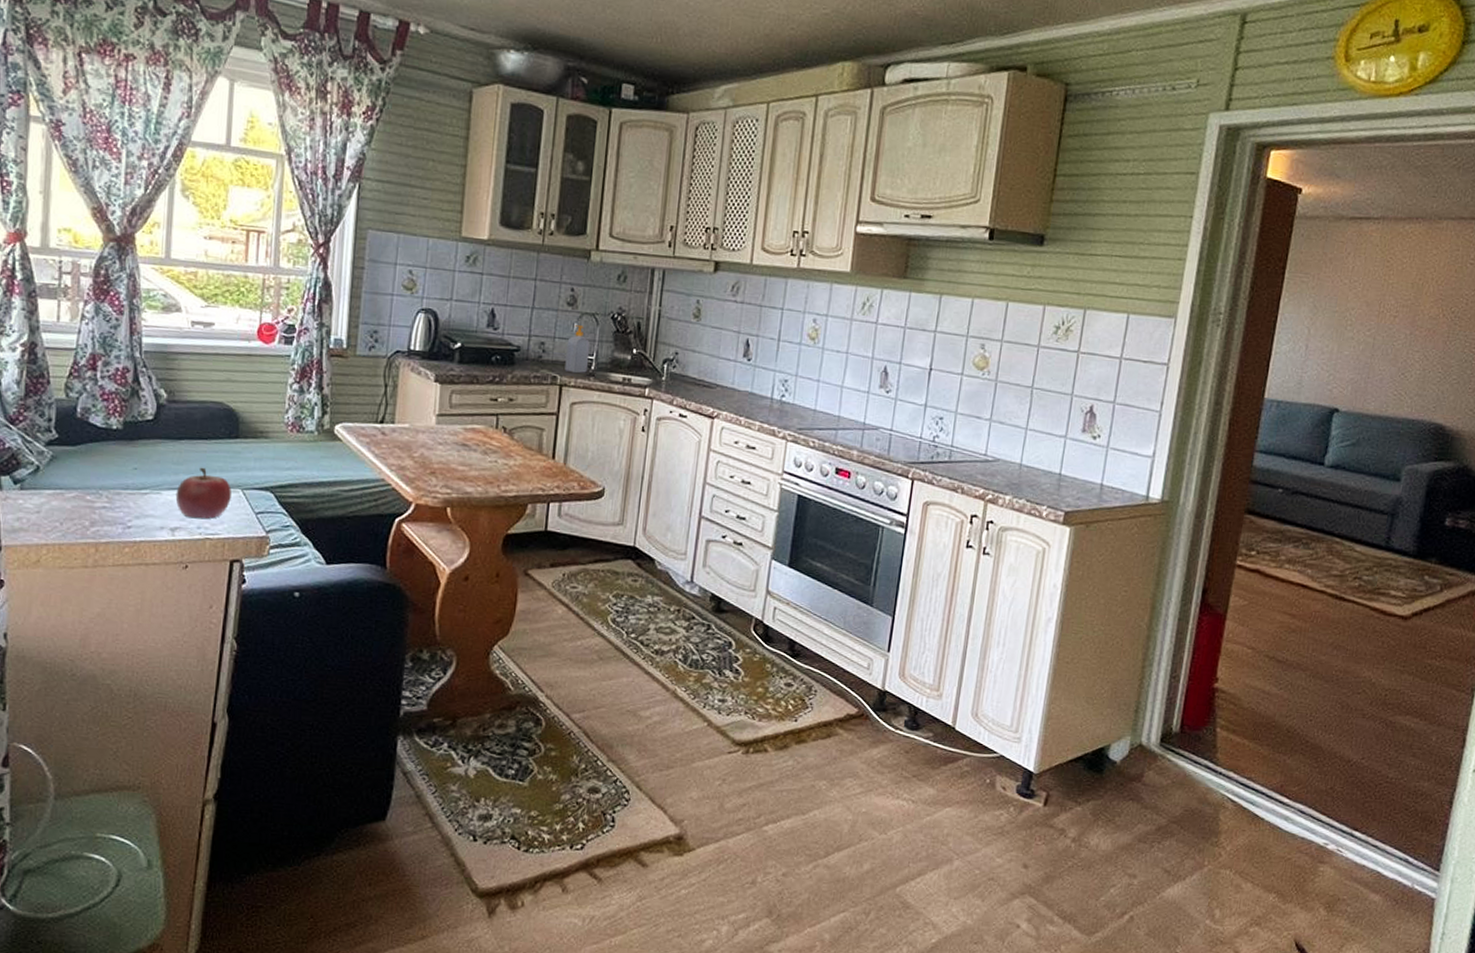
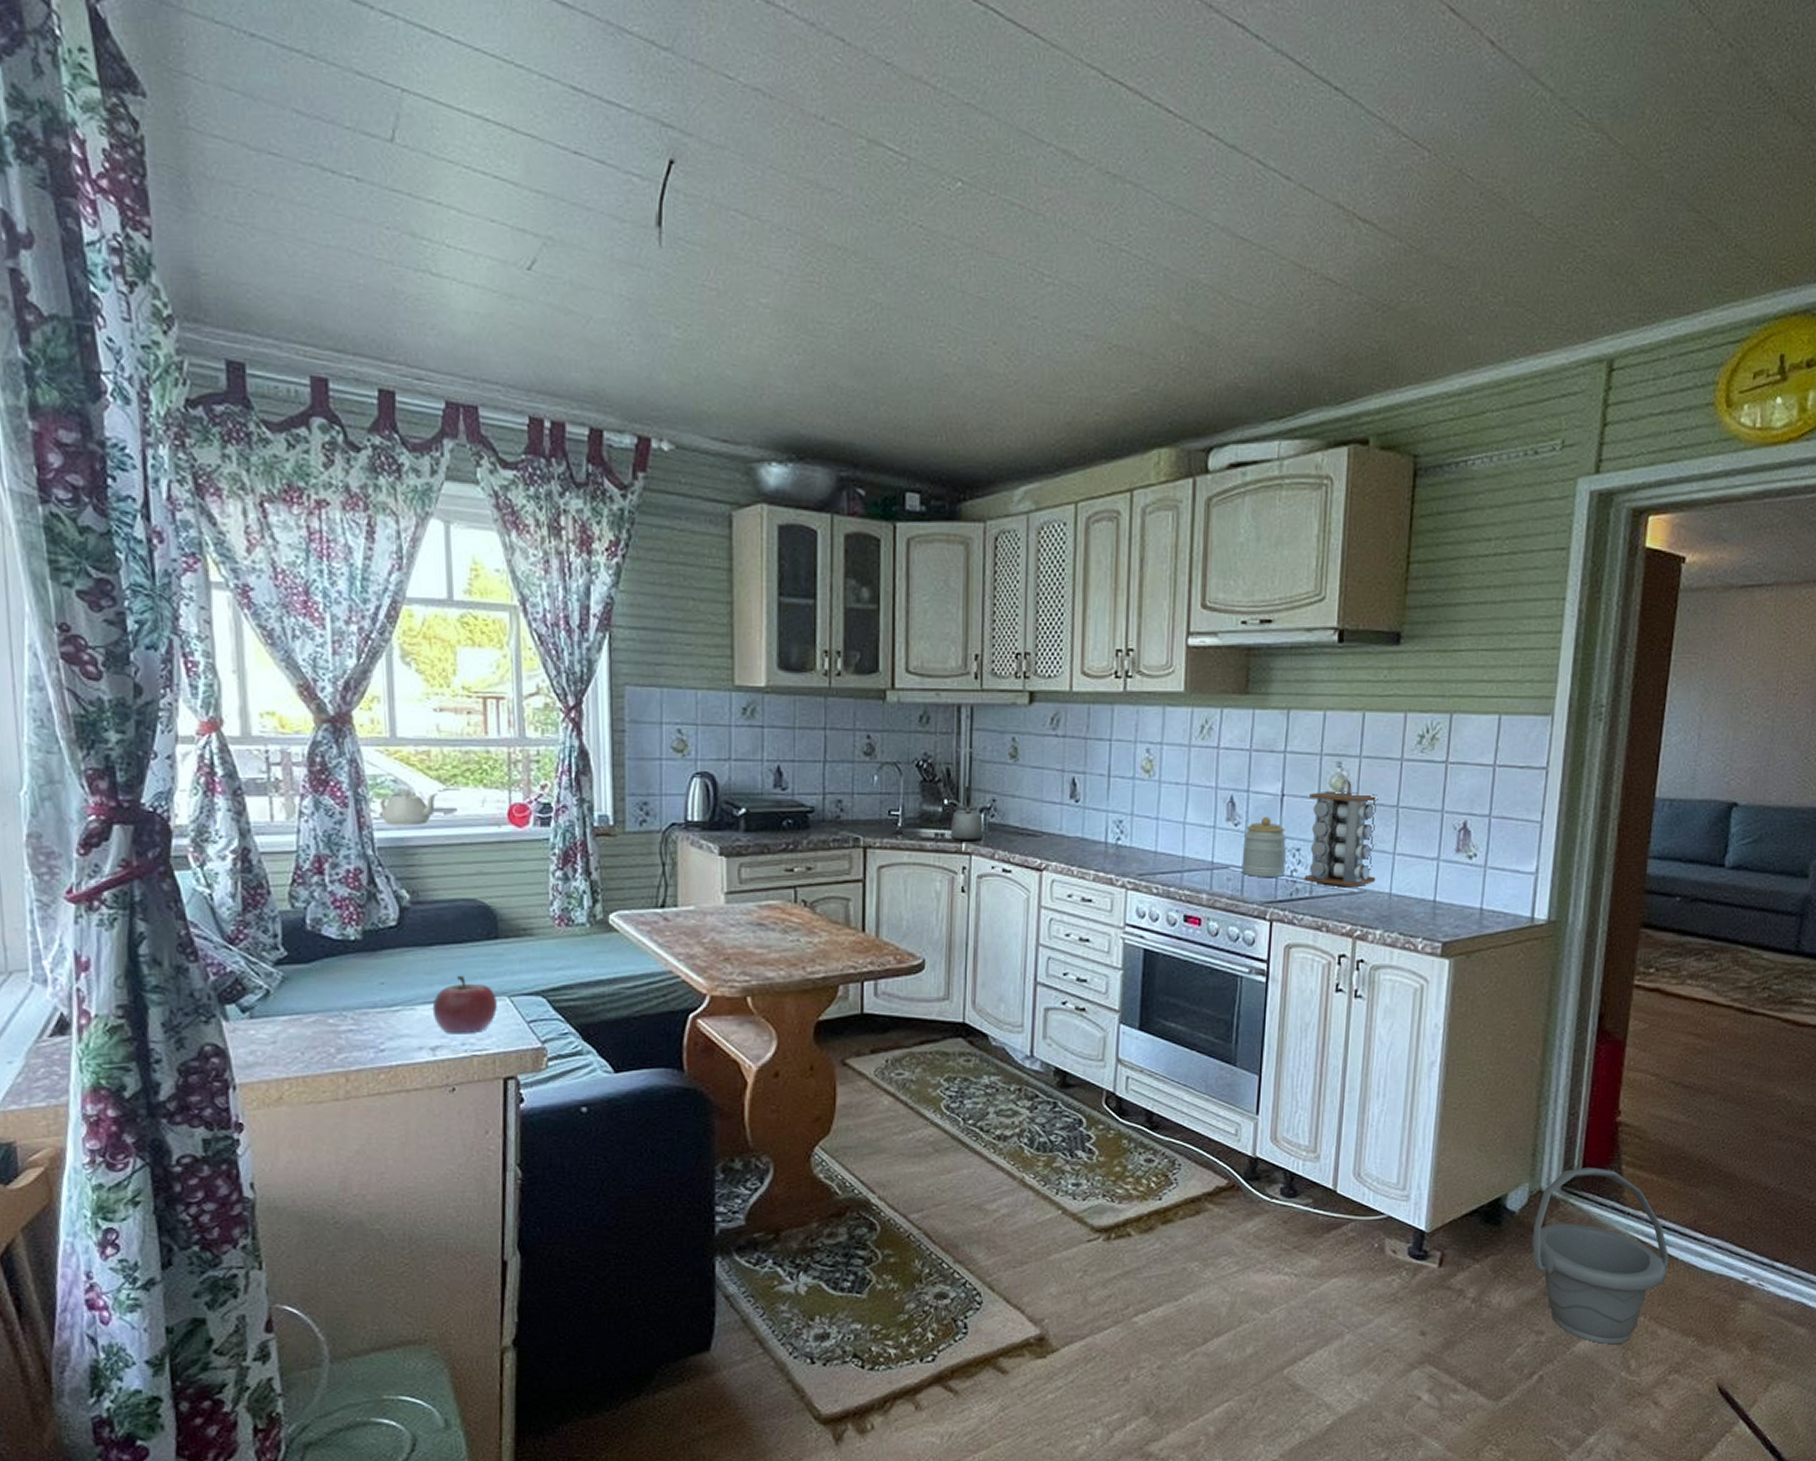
teapot: none [148,305,200,335] -> present [379,791,438,826]
soap bottle: present [564,325,591,374] -> none [867,777,895,833]
kettle: none [636,338,666,389] -> present [950,785,983,843]
jar: none [889,387,933,441] -> present [1241,817,1288,877]
spice rack: none [944,359,1016,457] -> present [1304,778,1378,888]
bucket: none [1129,727,1256,894] -> present [1530,1167,1669,1345]

